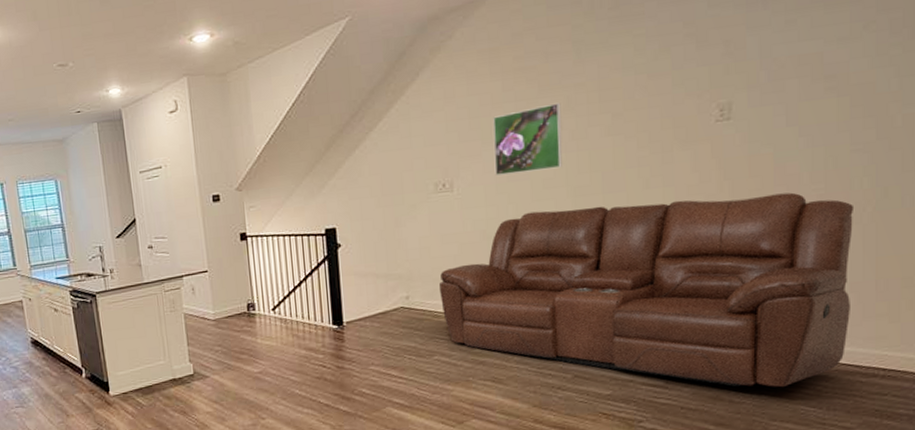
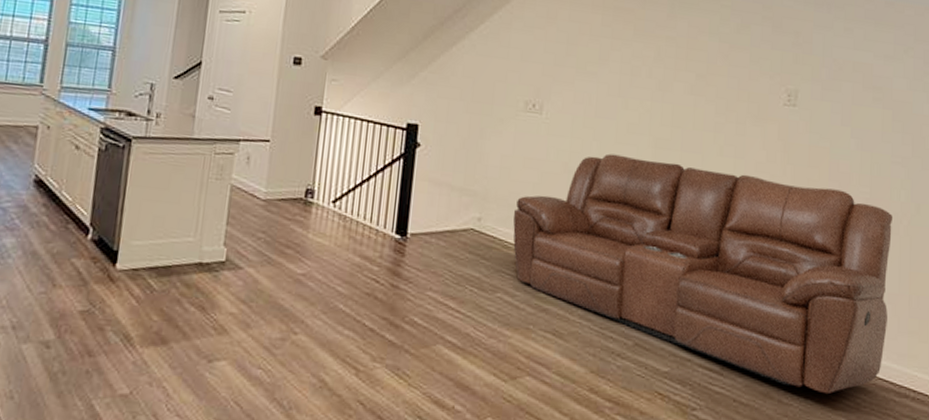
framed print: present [493,102,563,176] -> none [584,48,652,116]

